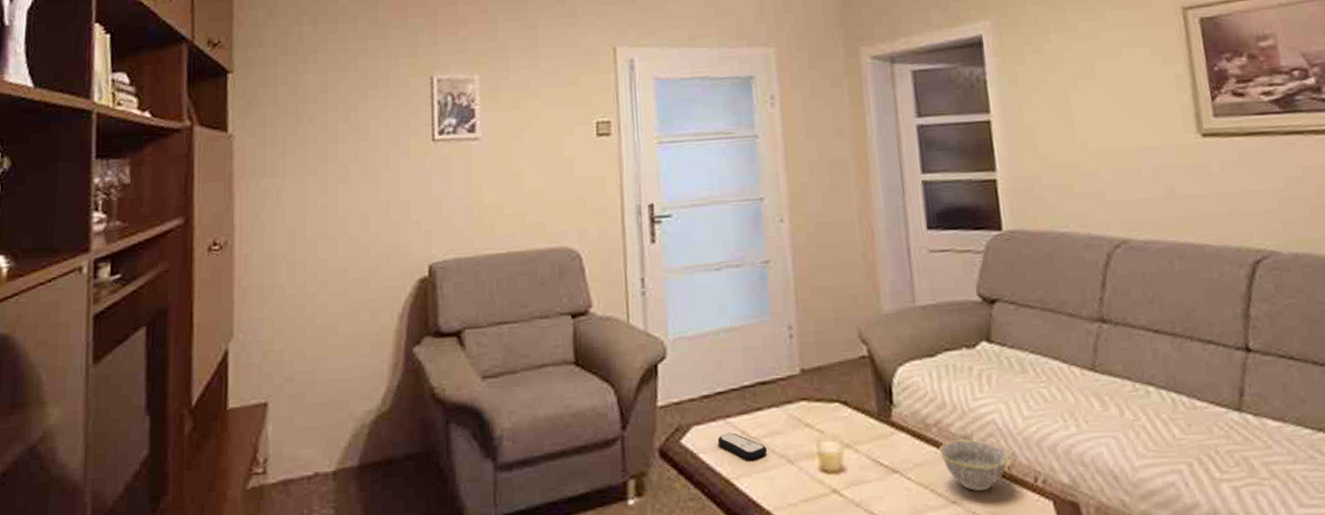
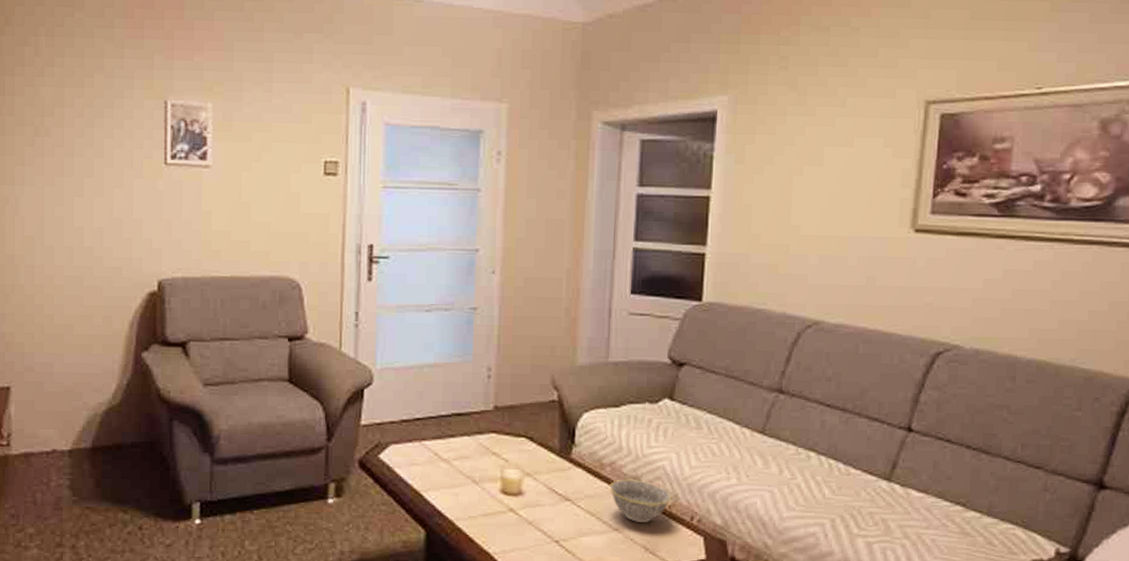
remote control: present [717,432,768,460] -> none [411,453,456,477]

